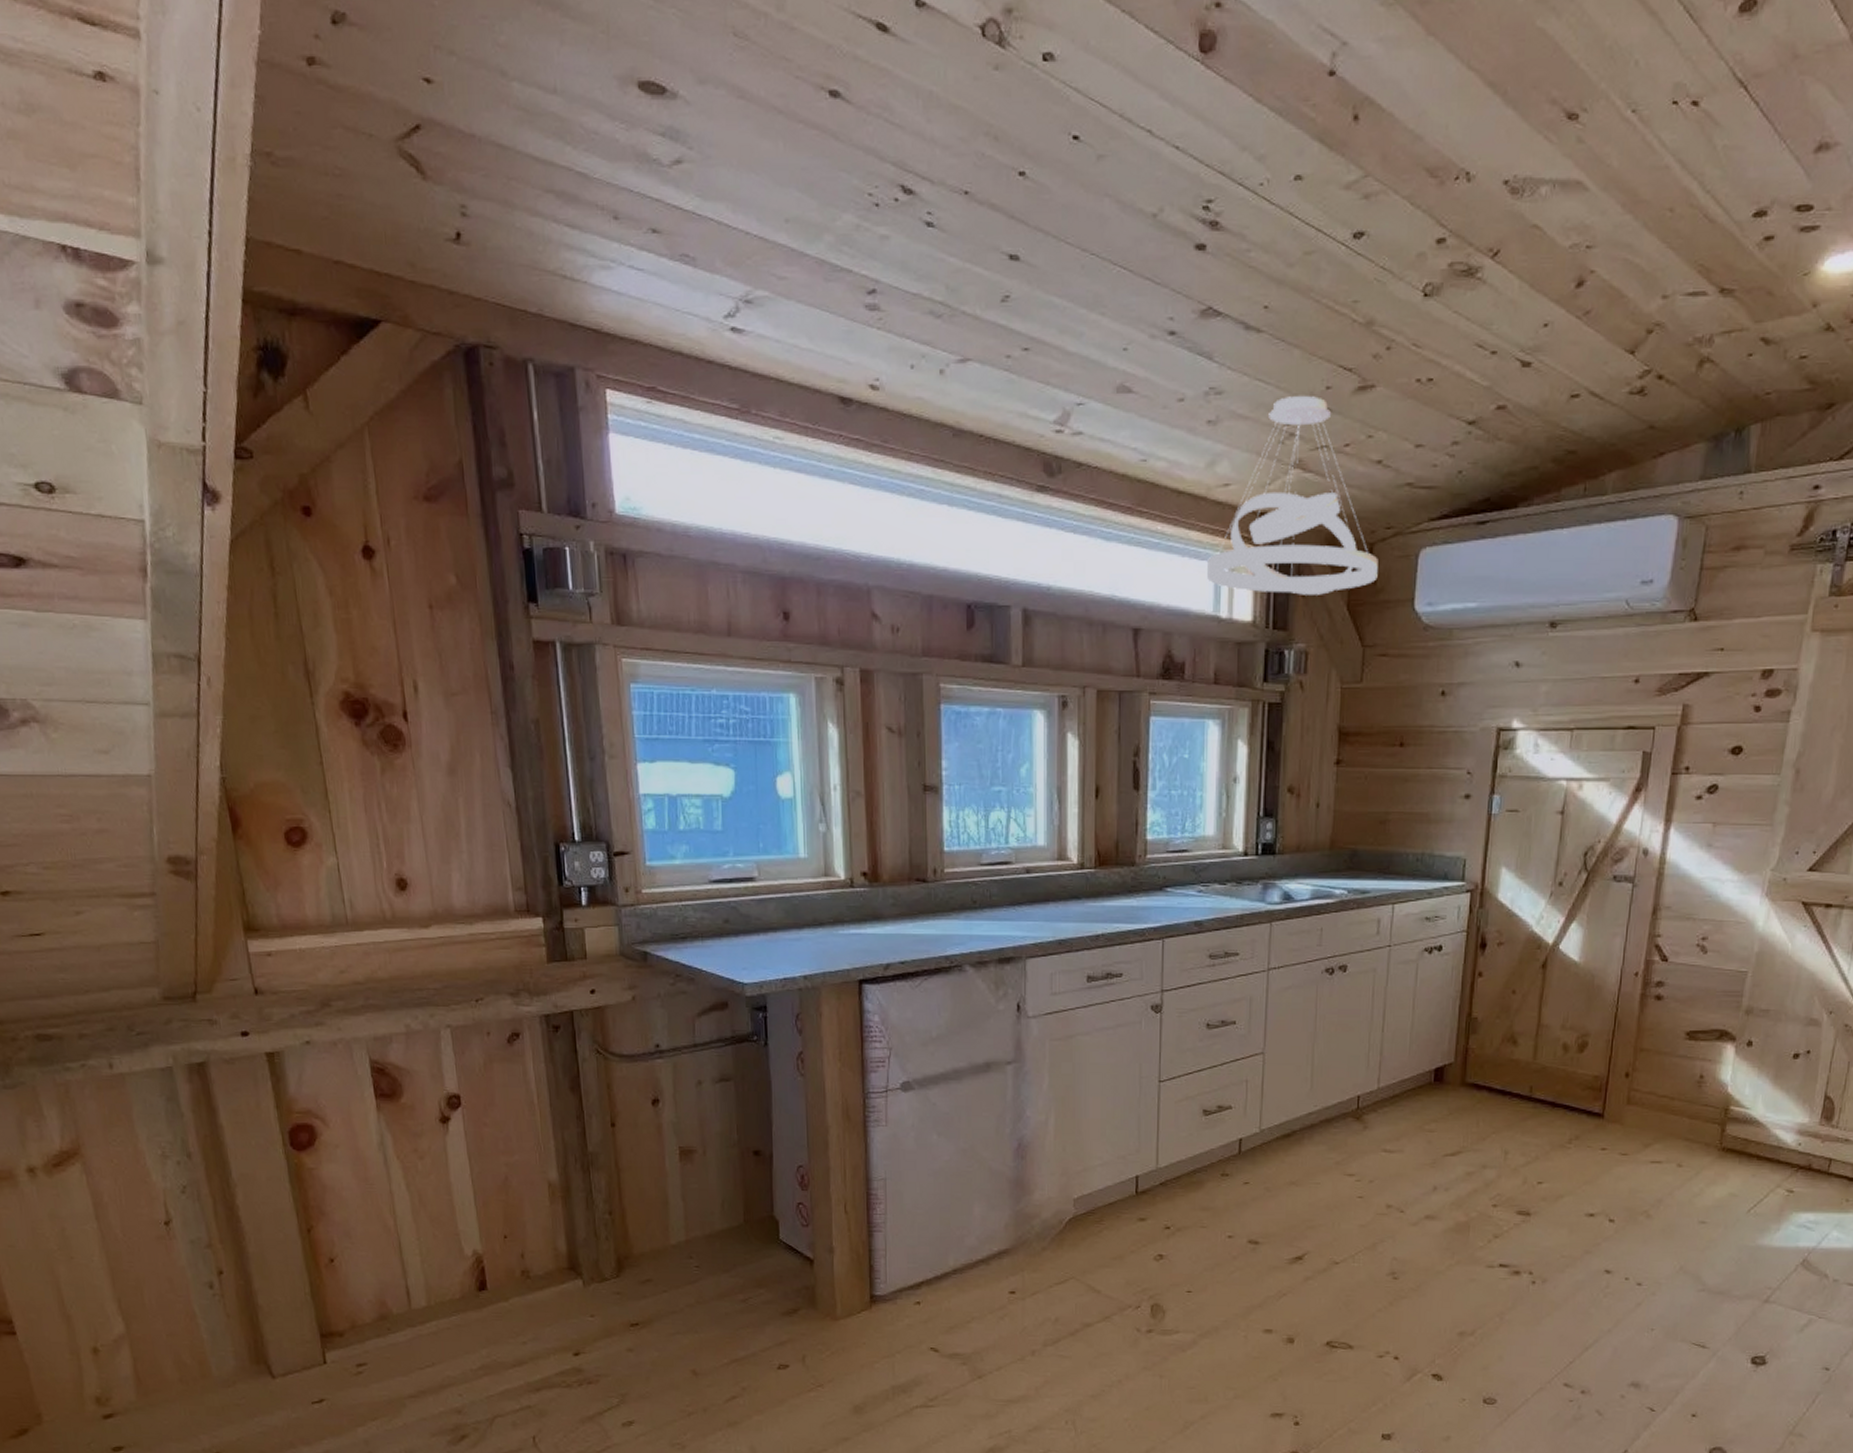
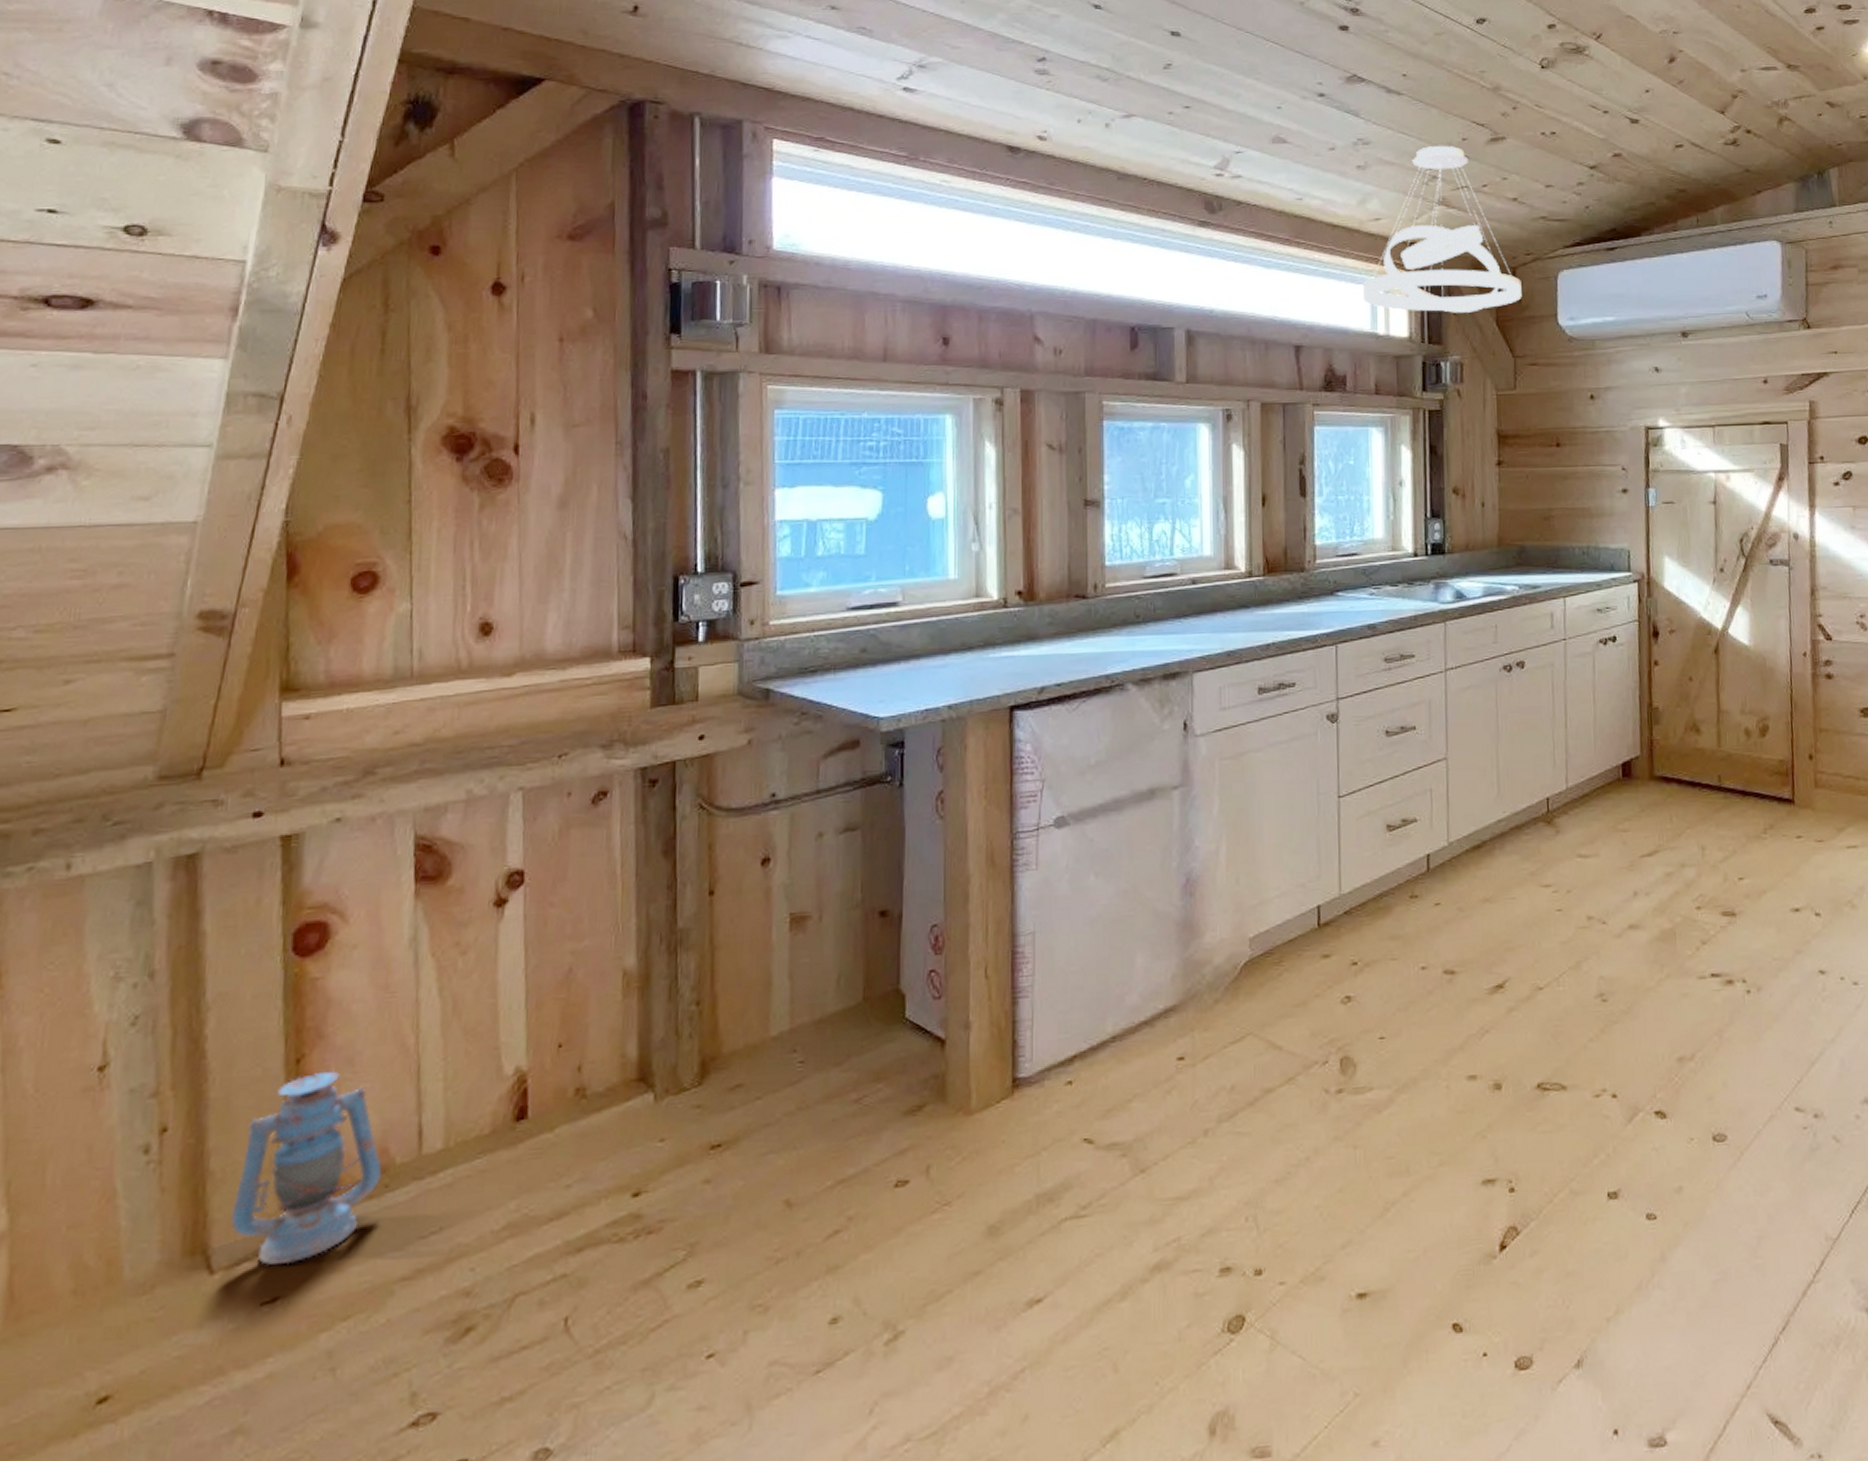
lantern: none [279,1240,384,1378] -> present [230,1070,383,1265]

